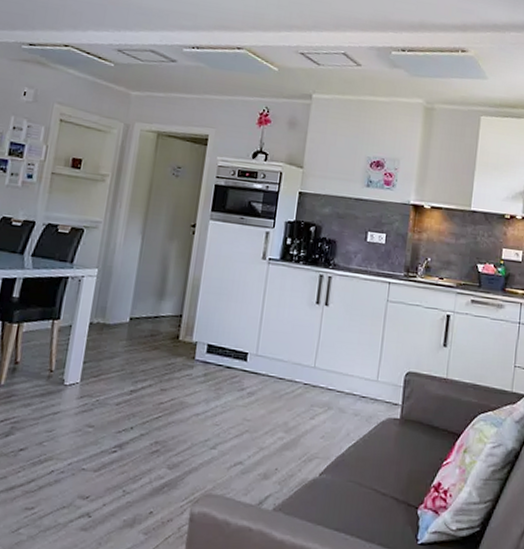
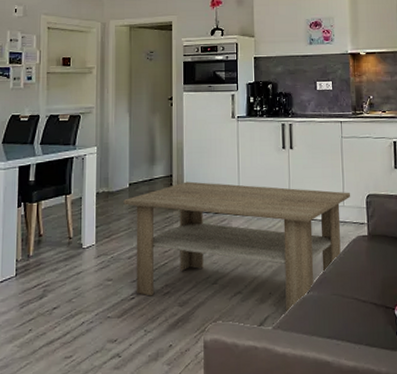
coffee table: none [119,325,388,493] -> present [123,181,351,312]

